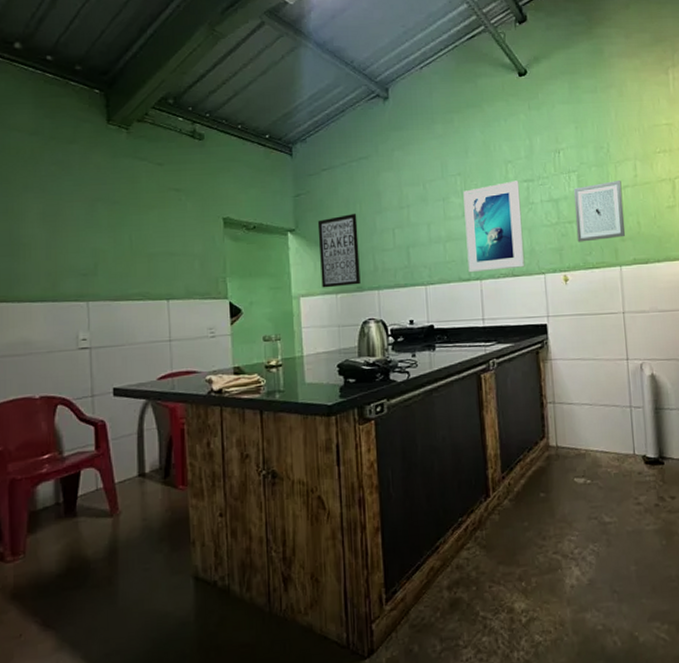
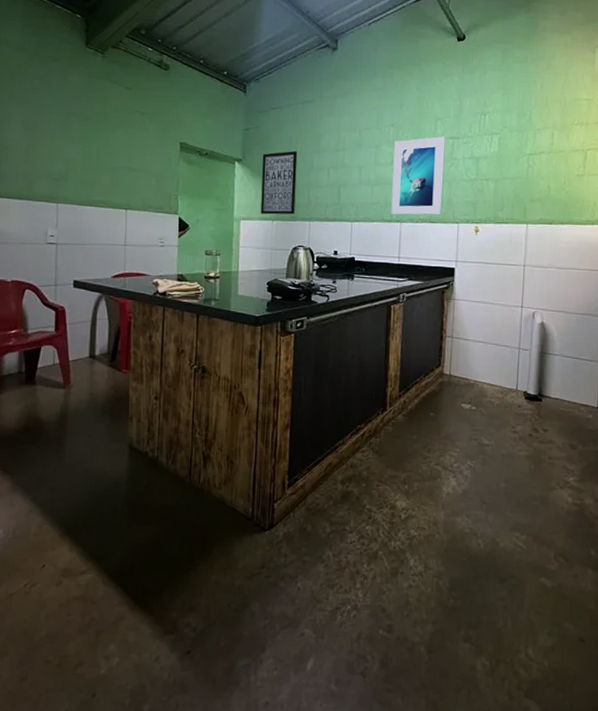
wall art: present [573,179,626,242] -> none [491,145,538,199]

